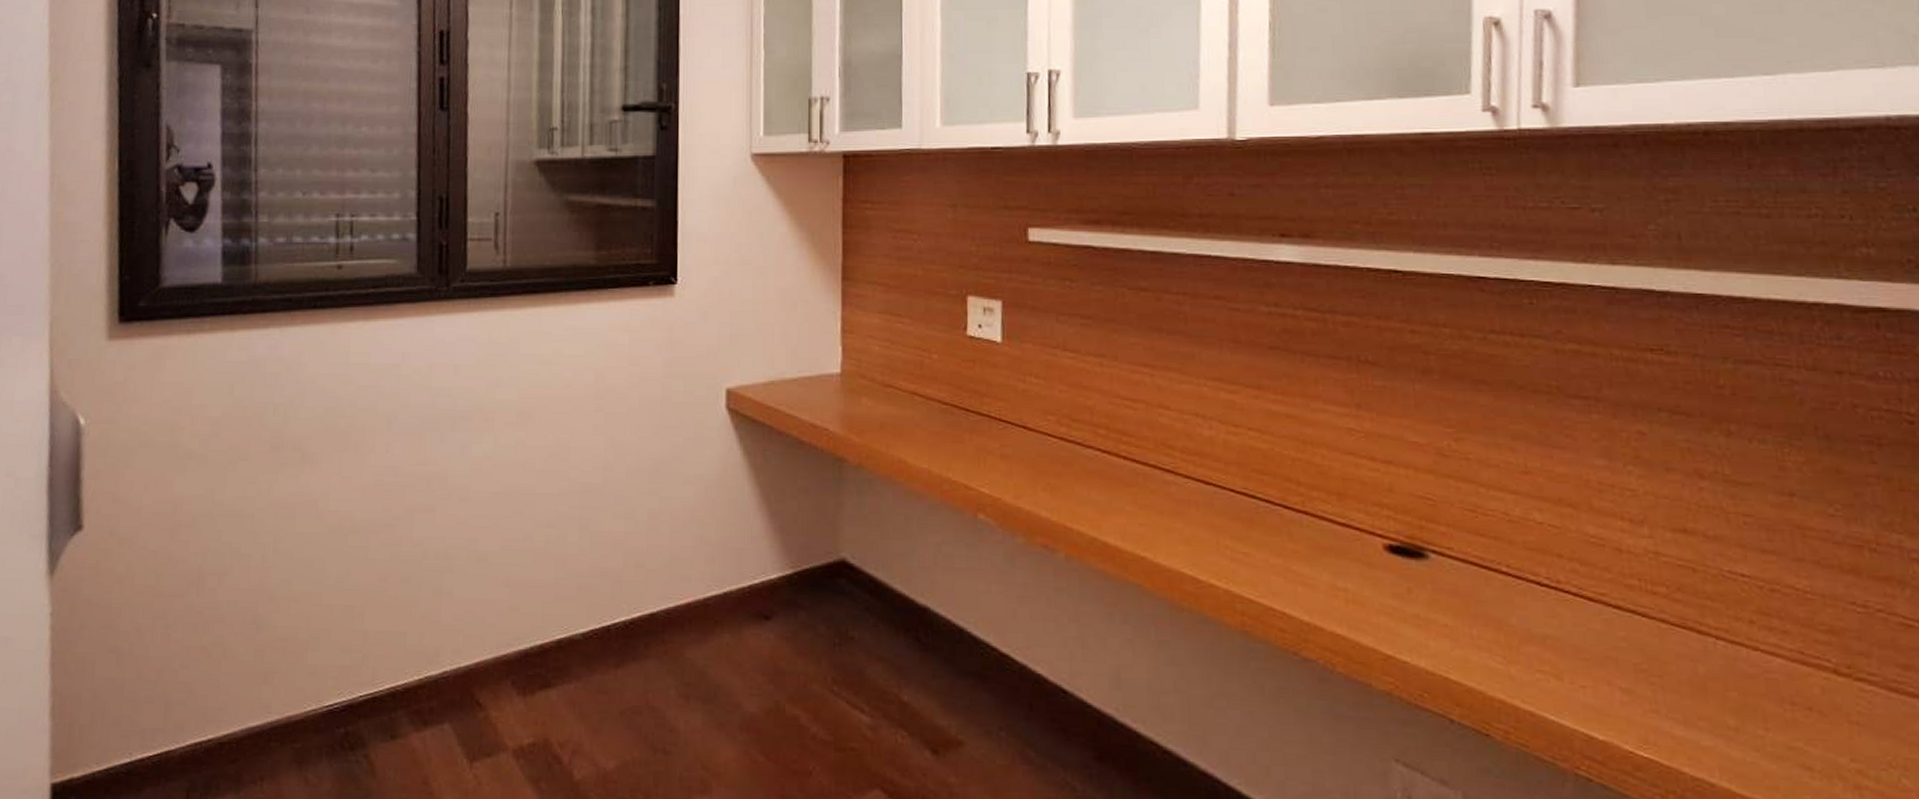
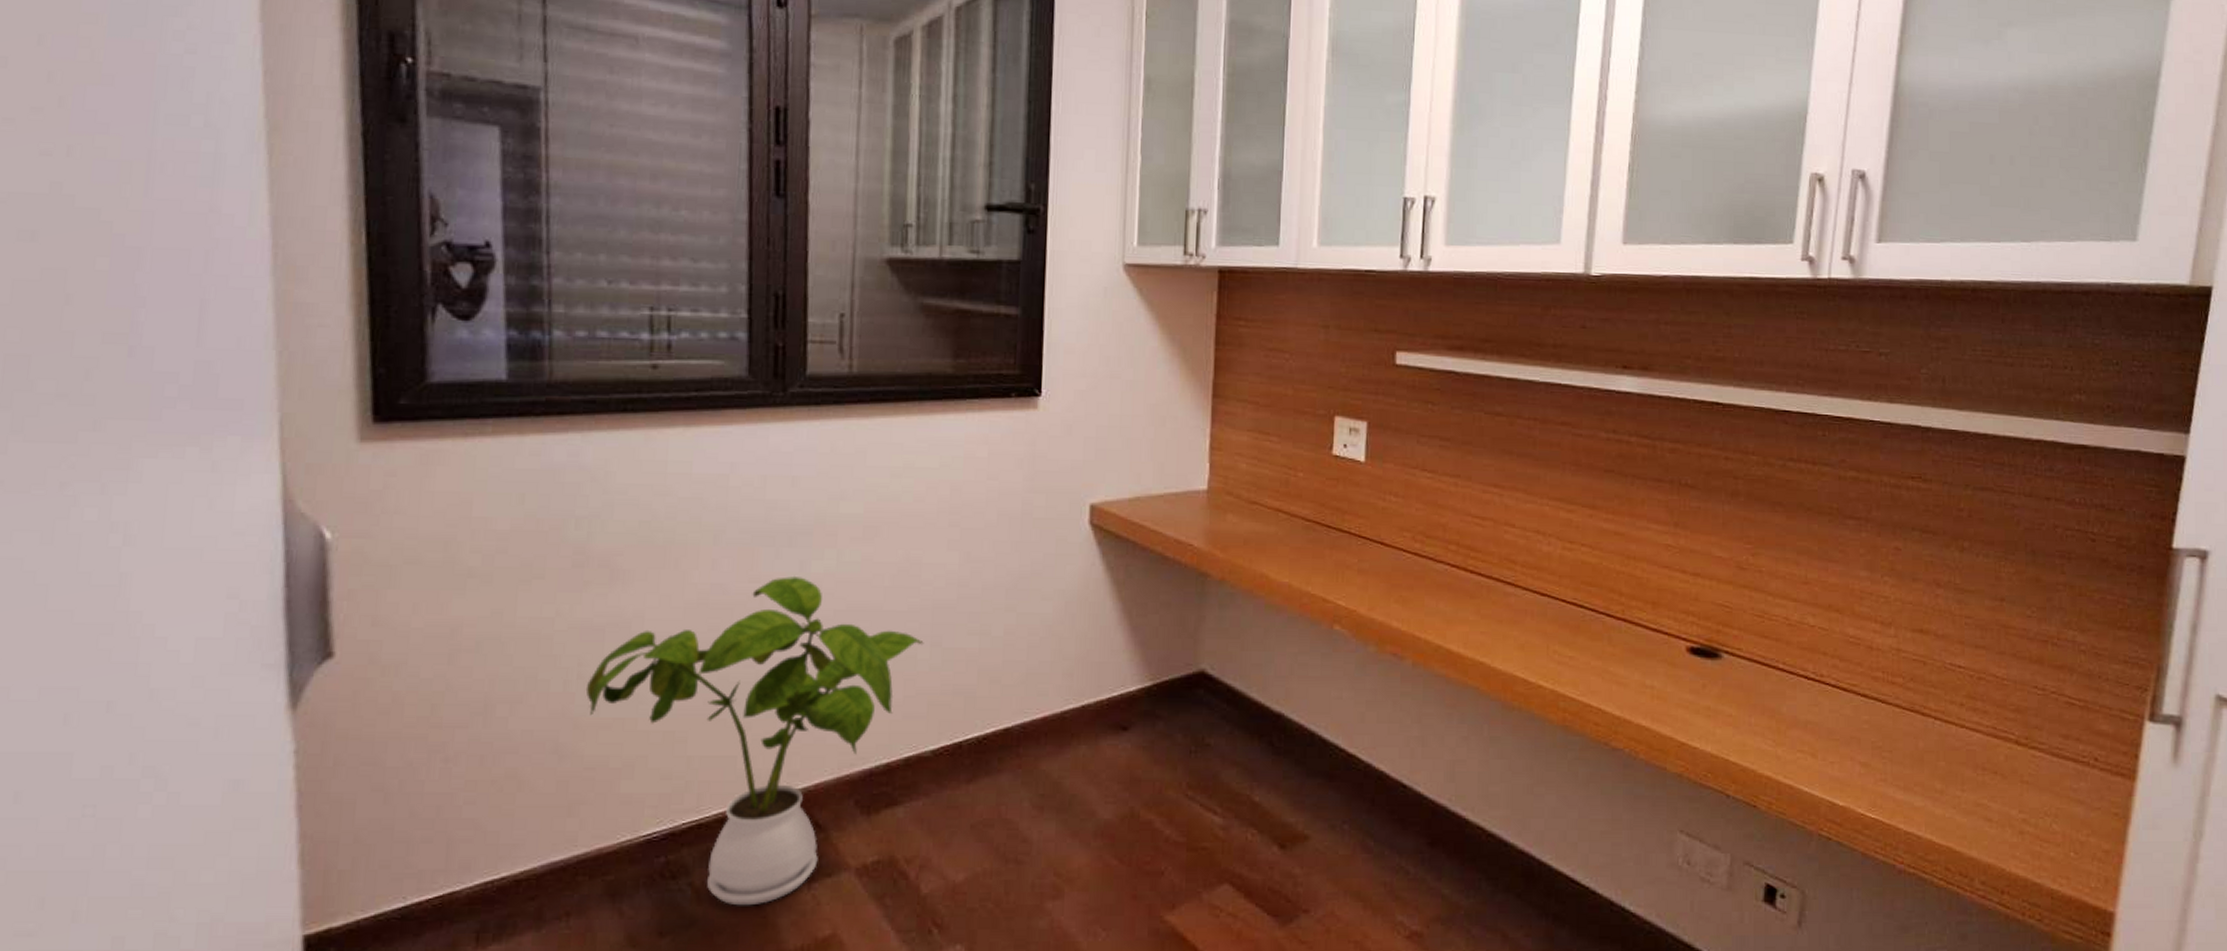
house plant: none [280,458,573,782] -> present [585,575,924,906]

